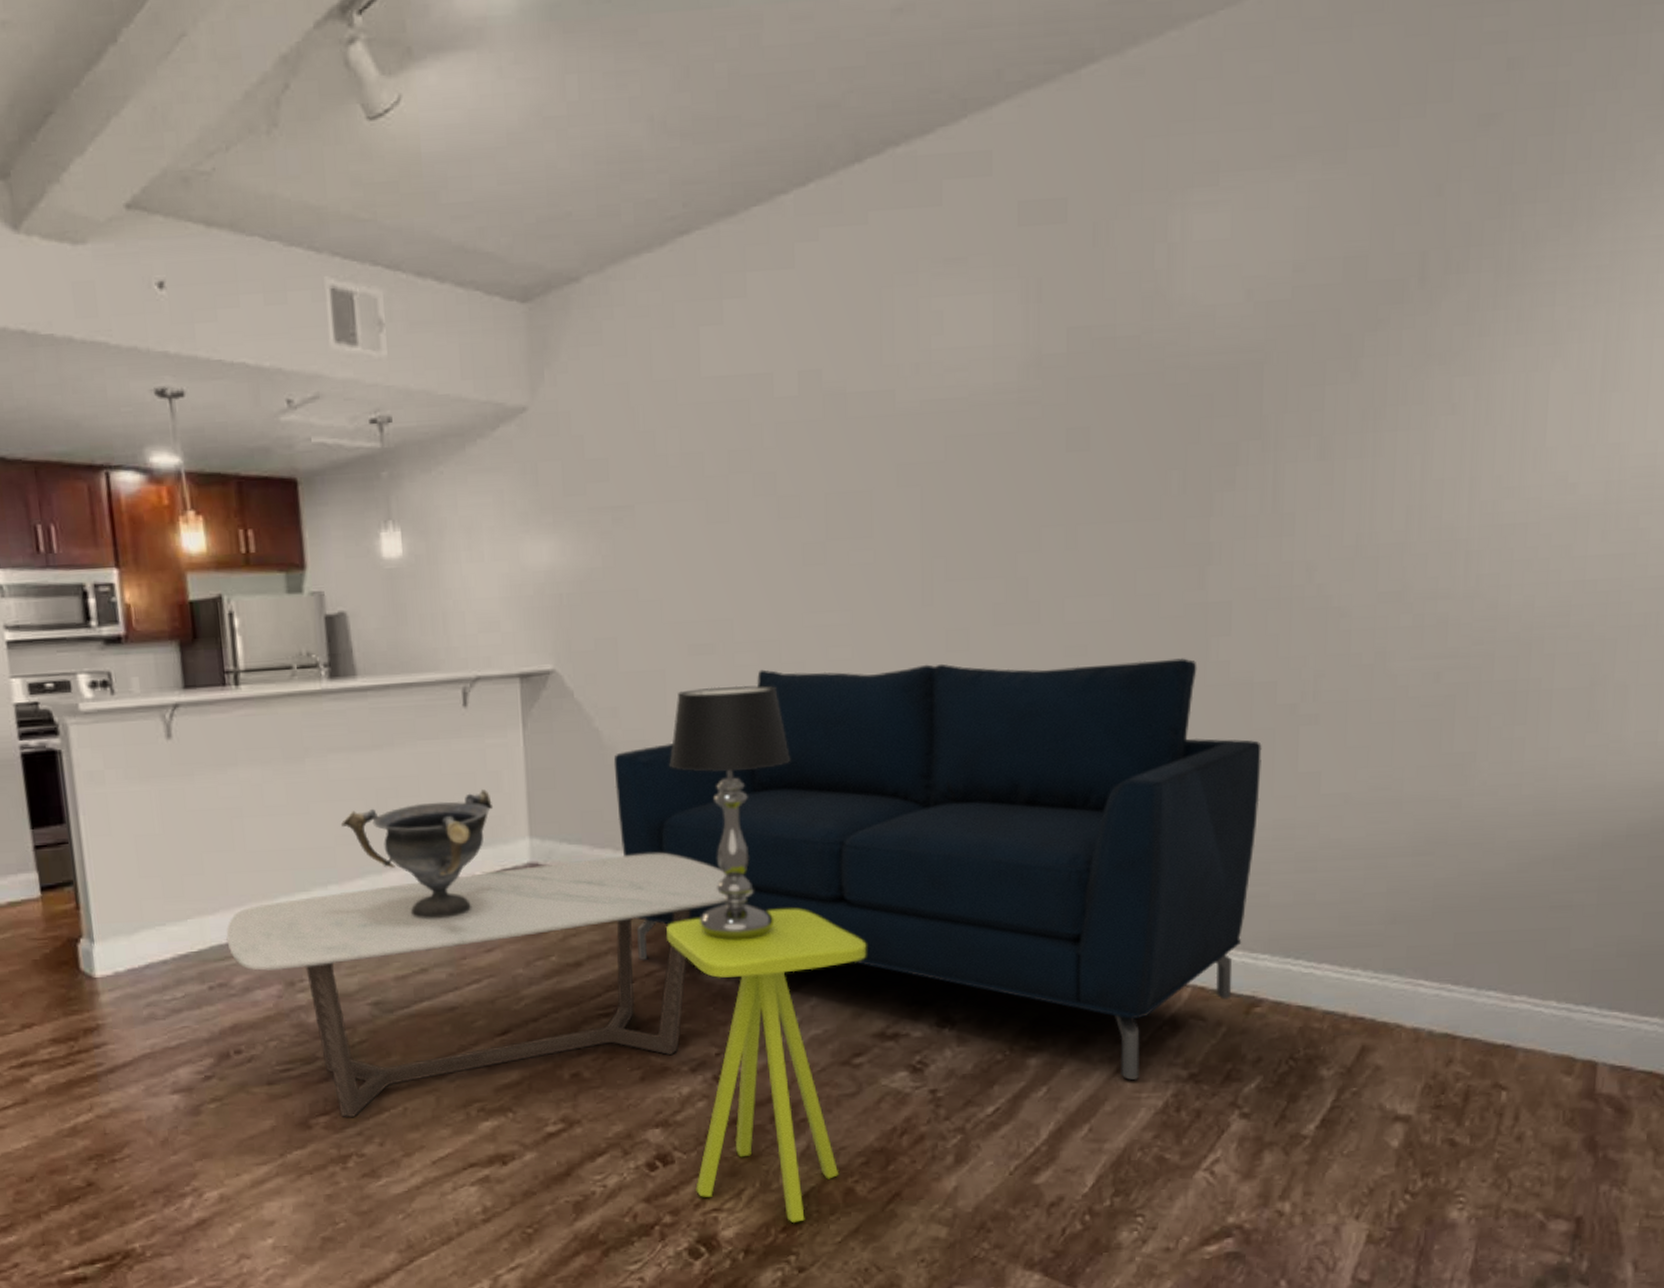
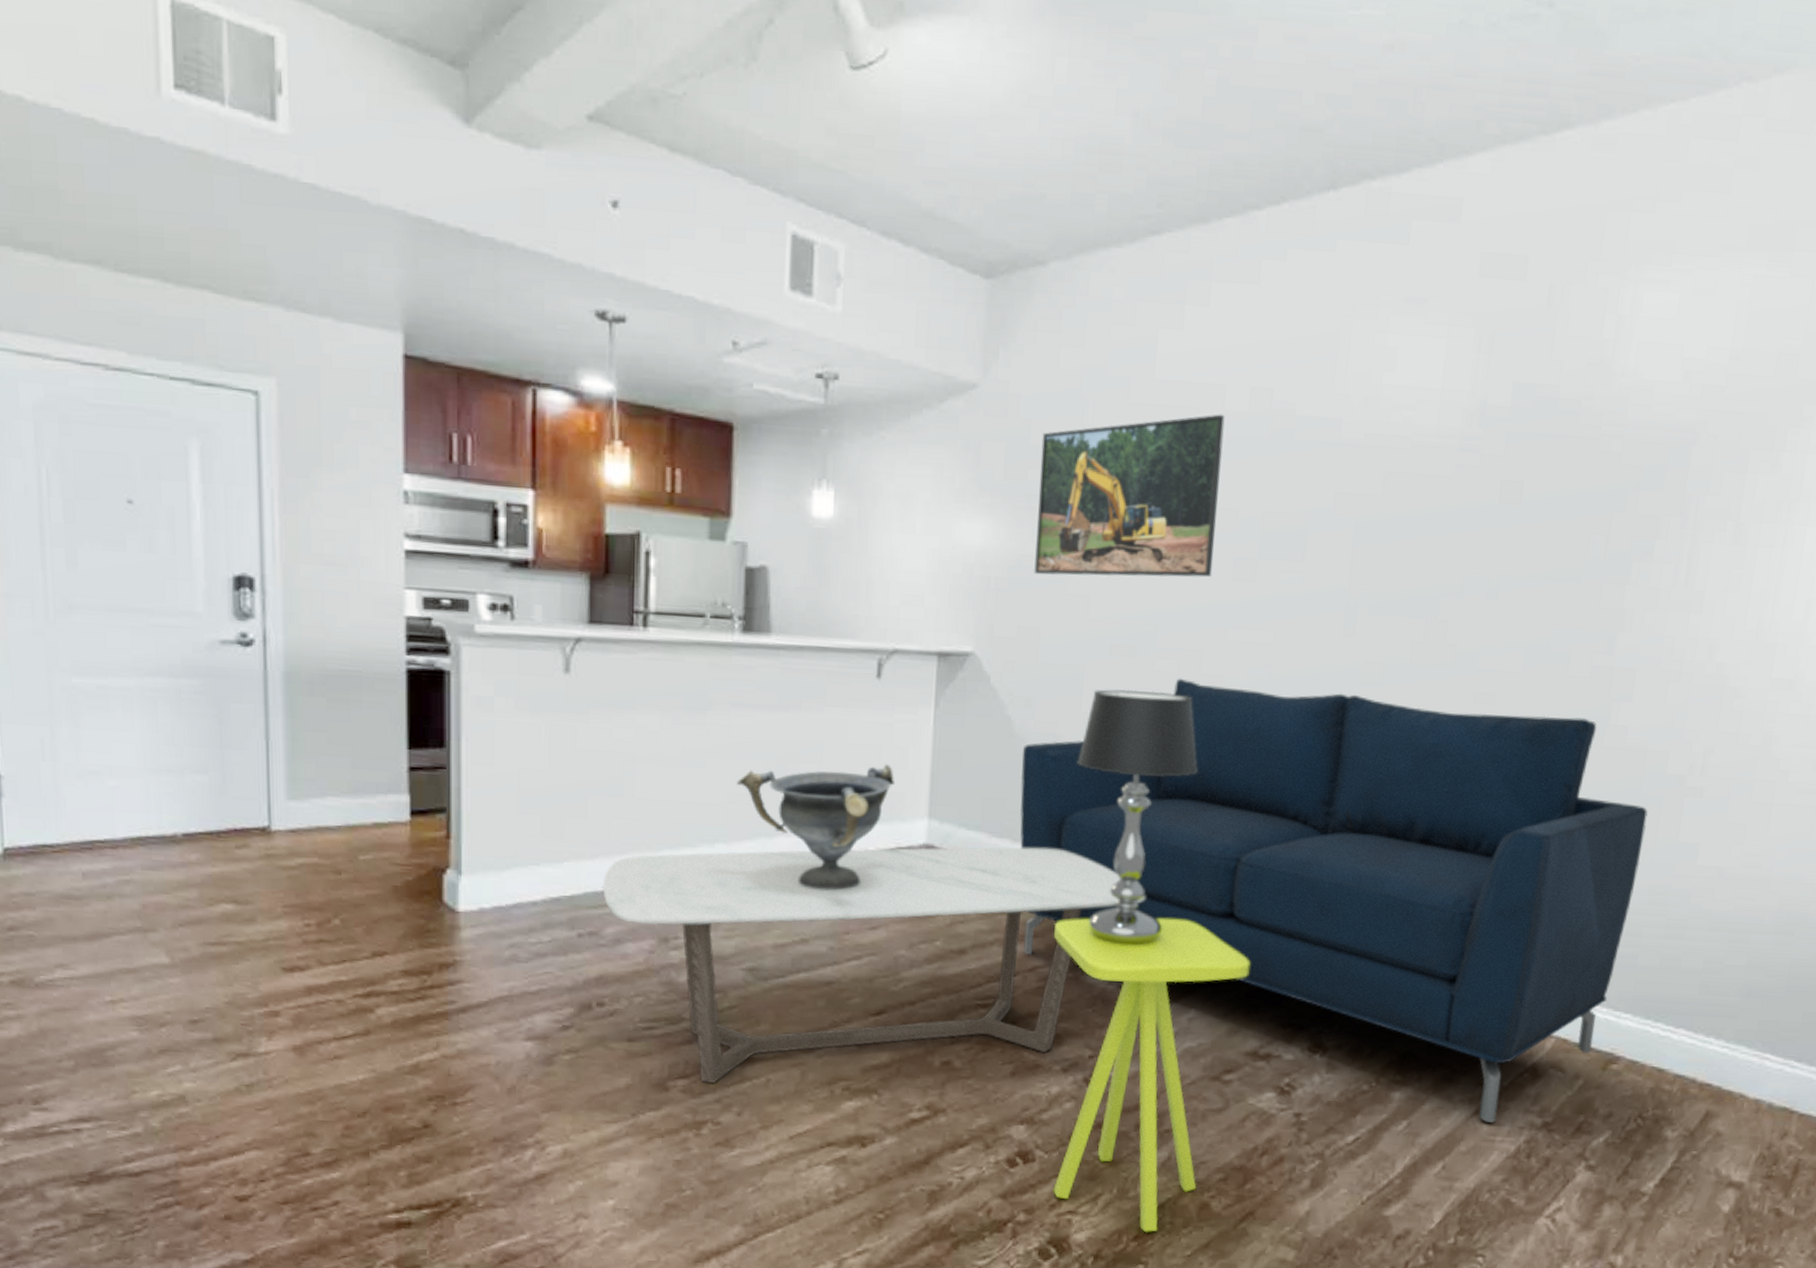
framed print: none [596,402,782,586] -> present [1034,414,1225,578]

